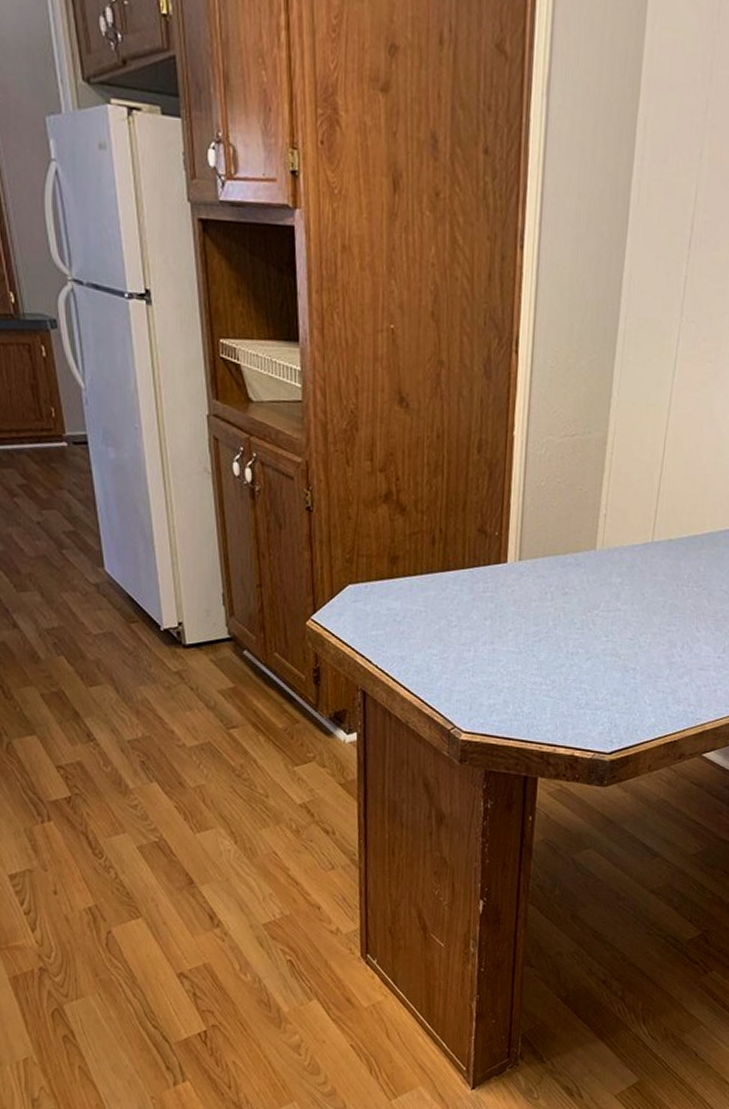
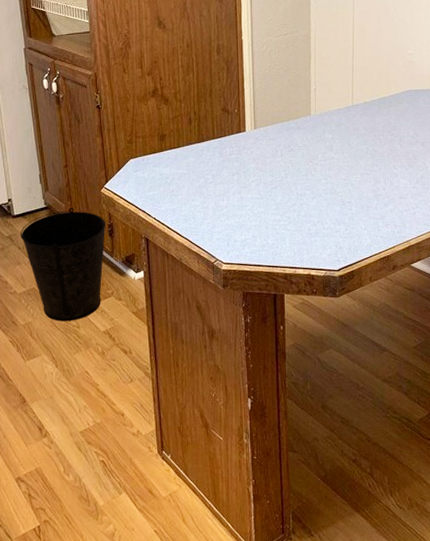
bucket: none [194,641,311,789] -> present [20,207,106,322]

